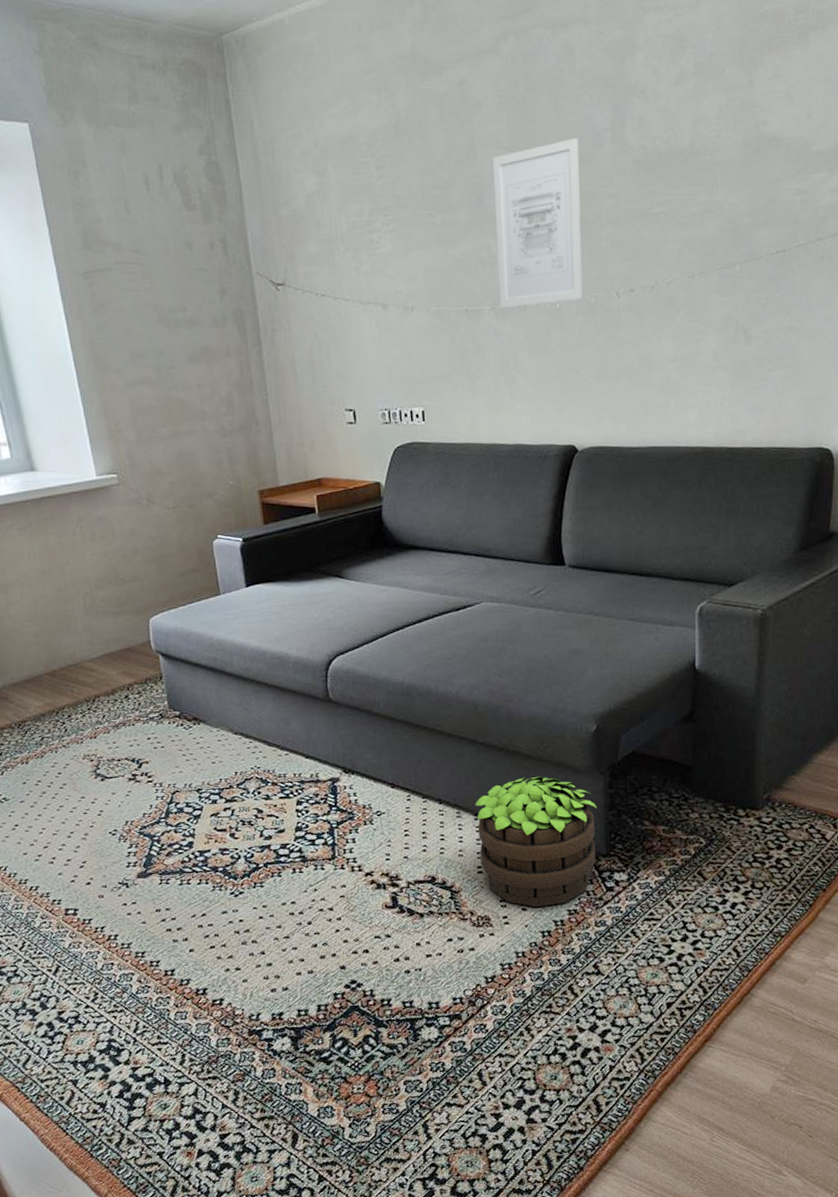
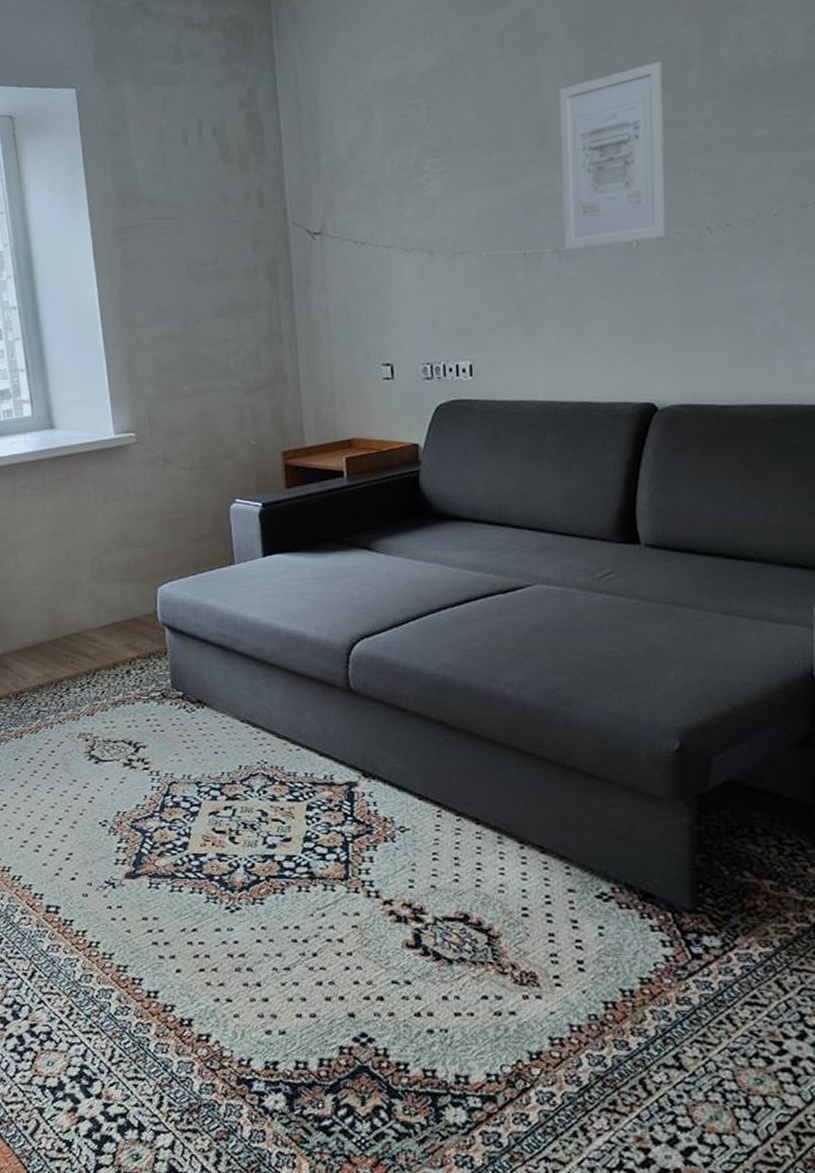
potted plant: present [475,776,598,908] -> none [521,800,681,969]

